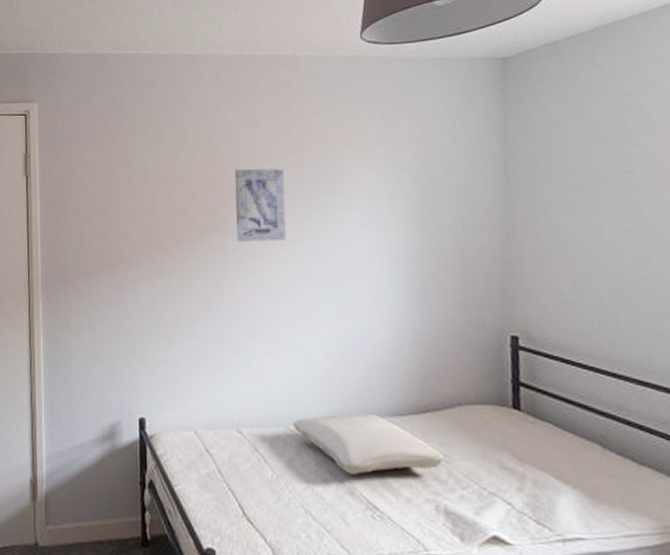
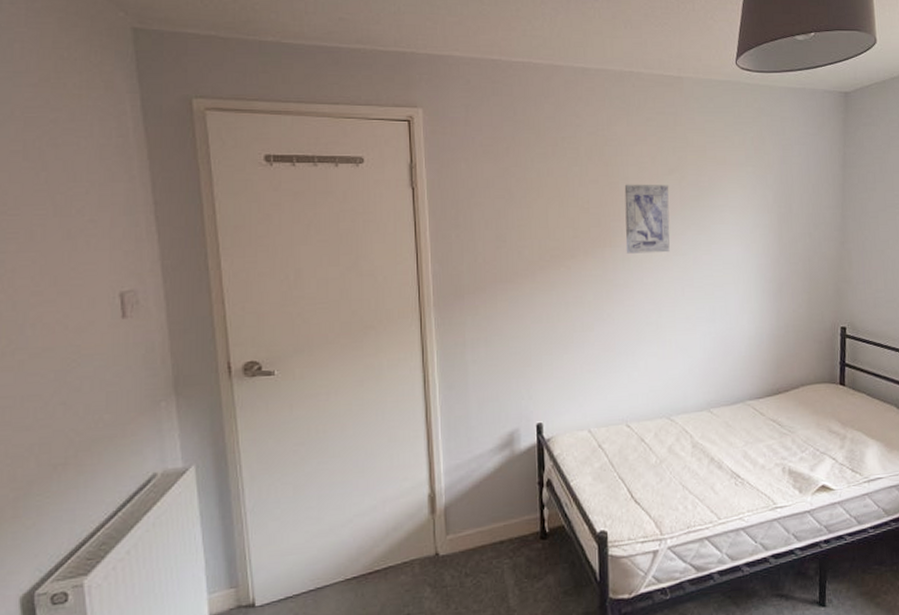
pillow: present [292,413,444,475] -> none [673,399,790,451]

